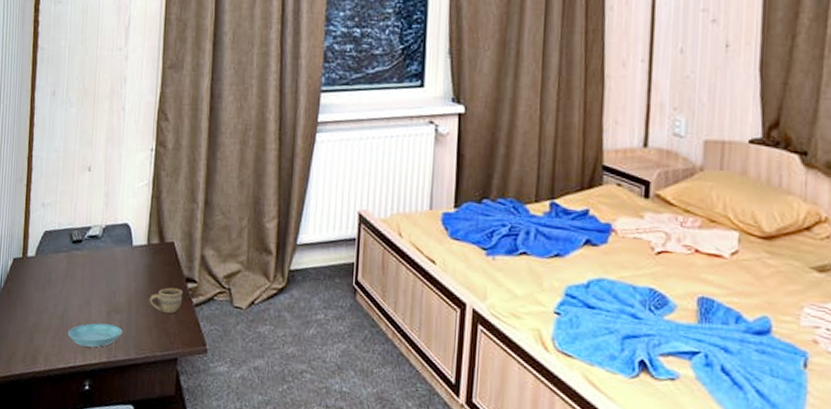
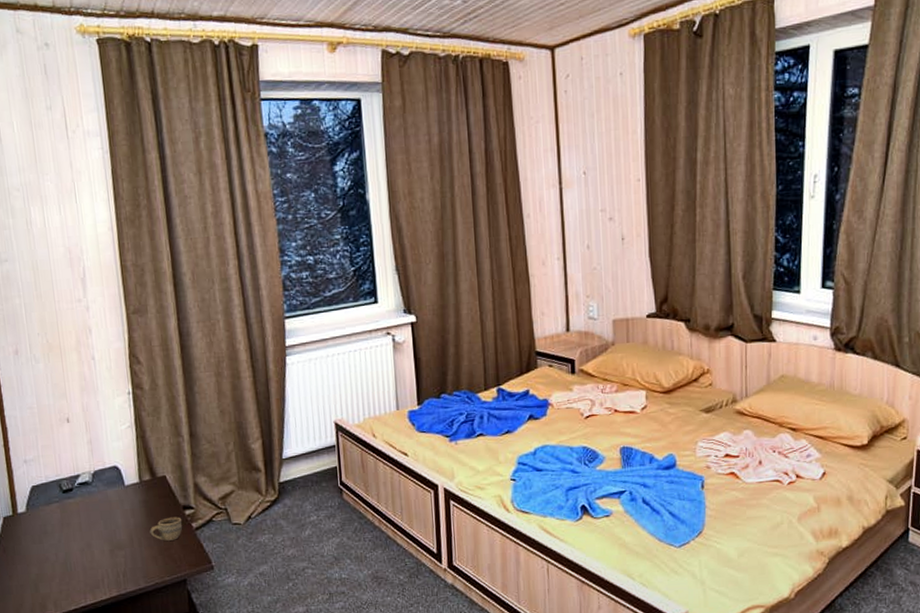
saucer: present [67,323,123,348] -> none [73,561,129,586]

